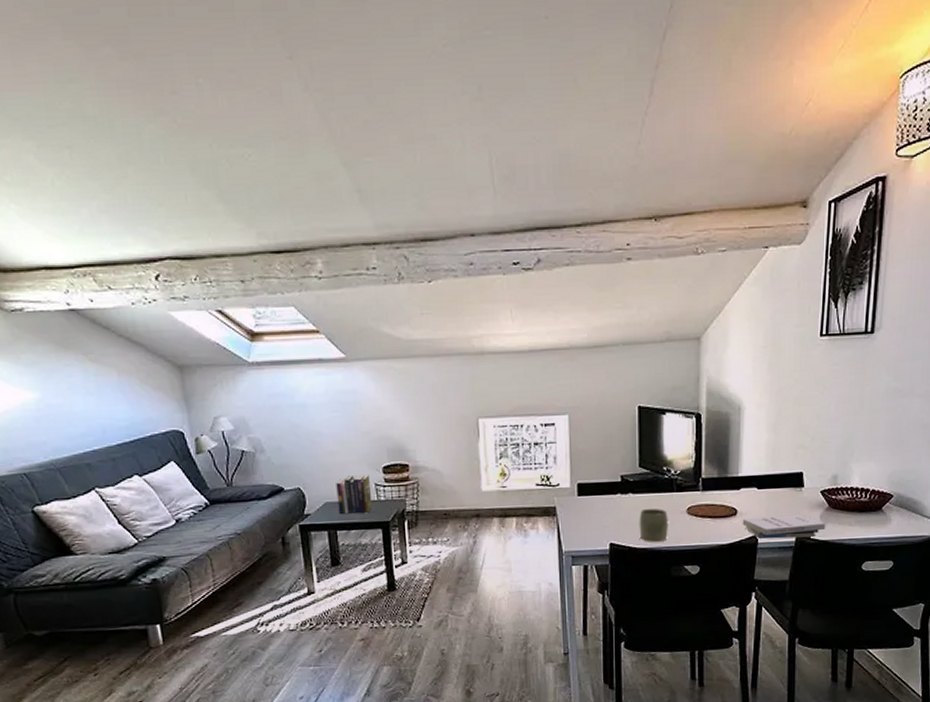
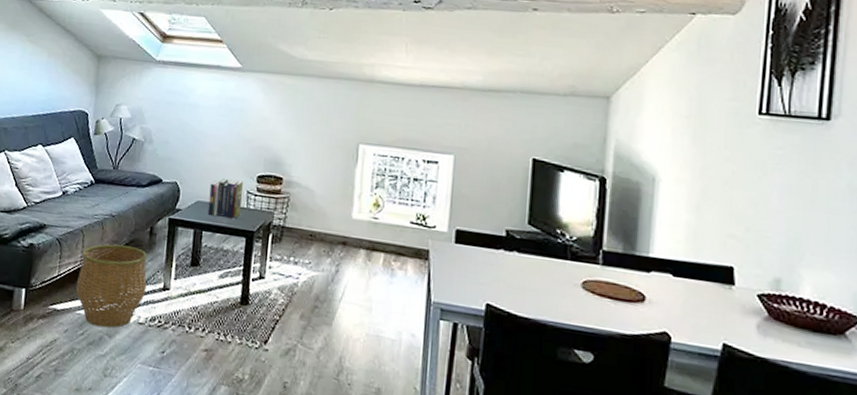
basket: none [213,560,291,643] -> present [75,244,148,328]
mug: present [639,508,668,542] -> none [522,272,558,315]
books: present [742,513,826,539] -> none [651,308,765,350]

